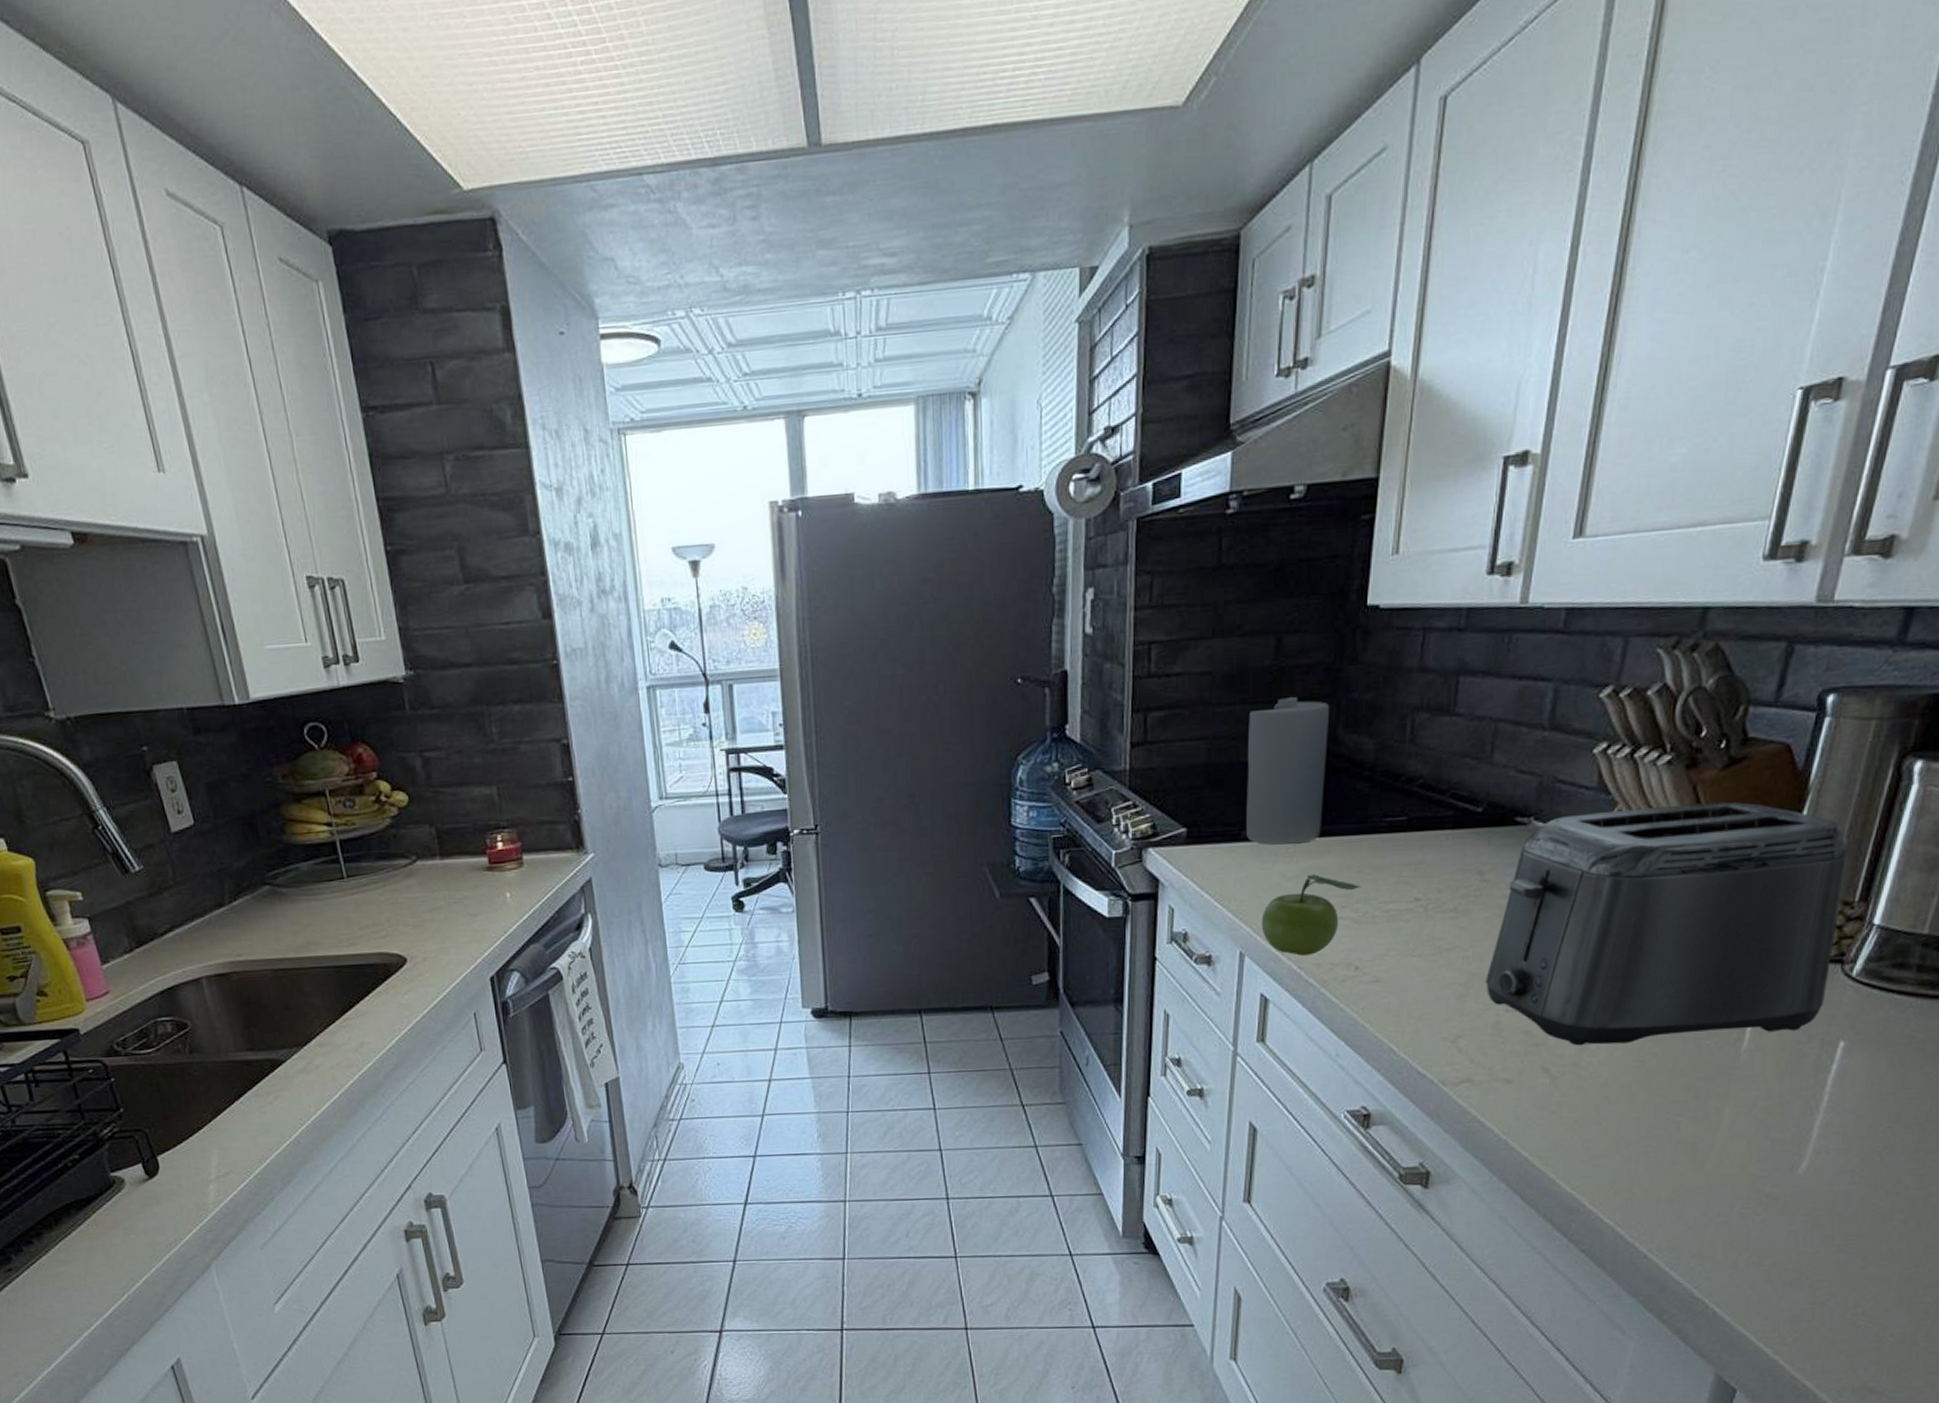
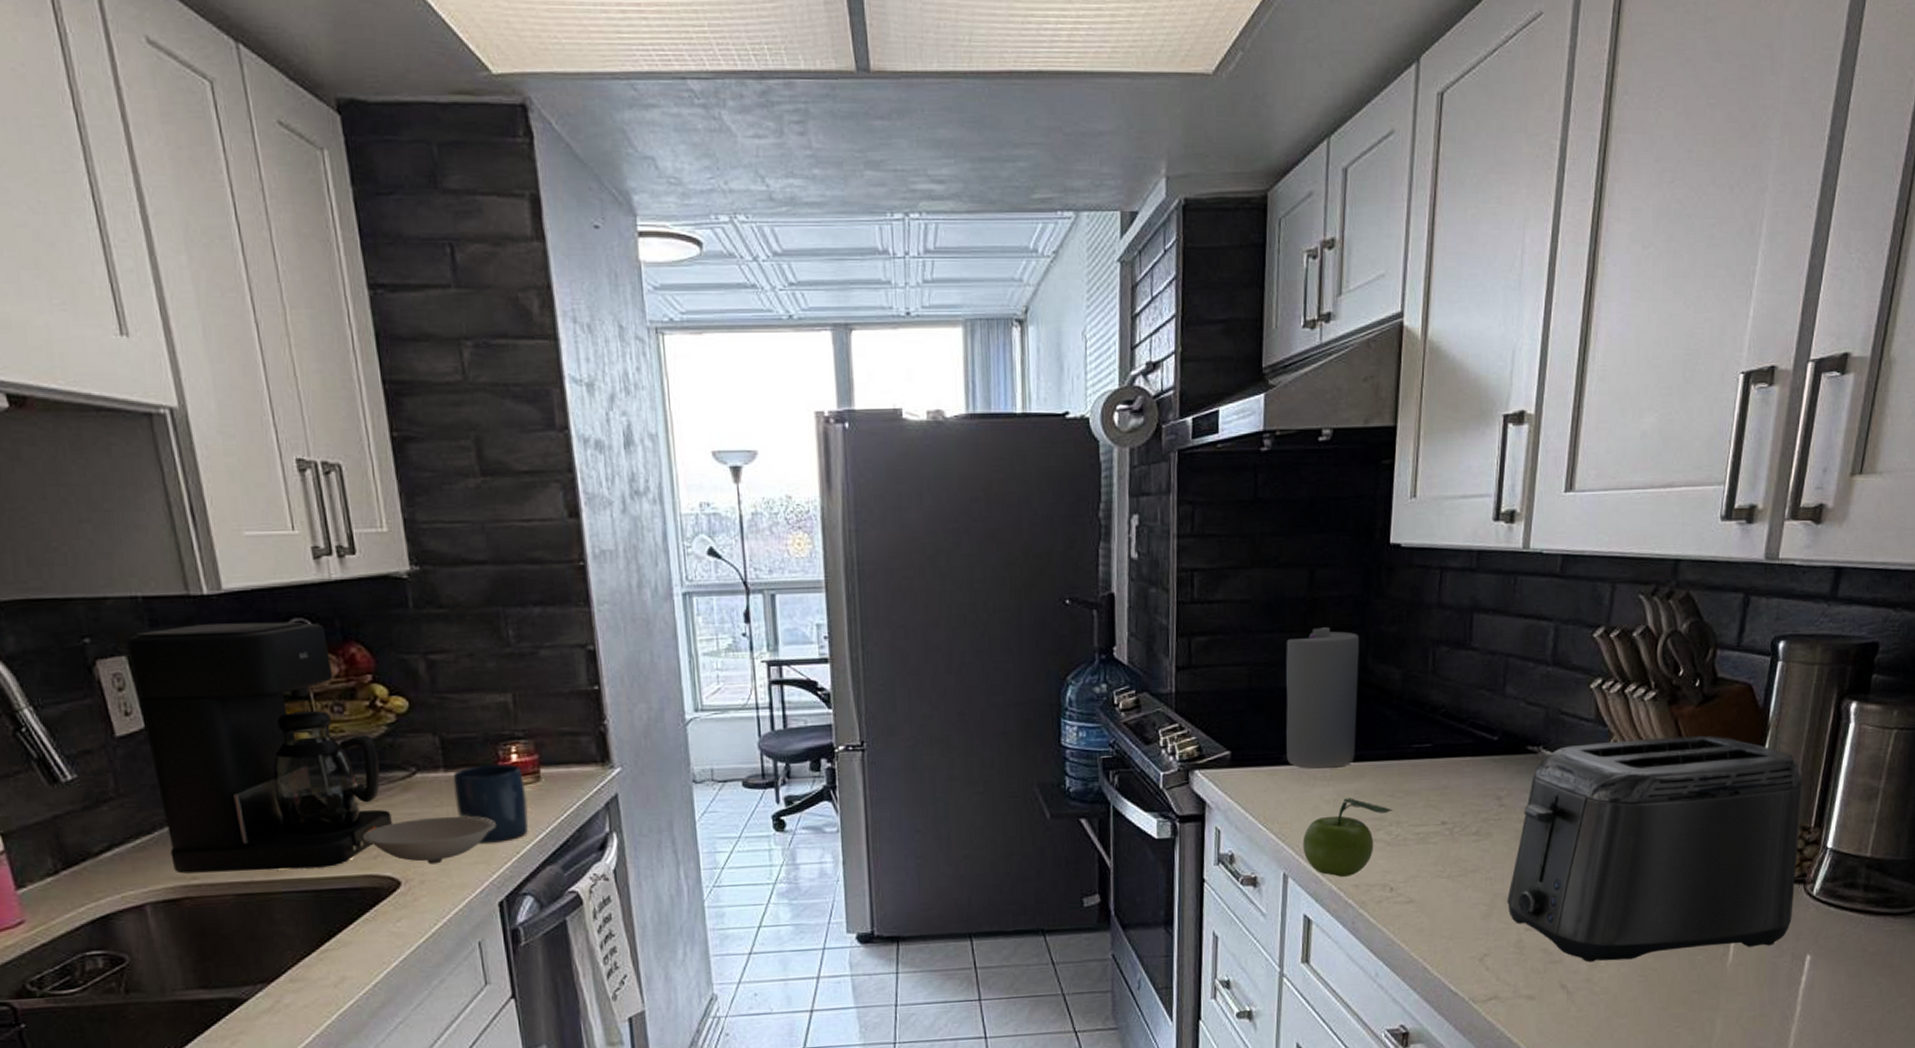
coffee maker: none [177,725,398,951] -> present [128,621,392,874]
dish: none [373,899,486,943] -> present [362,816,496,865]
mug: none [447,850,514,924] -> present [453,762,529,843]

